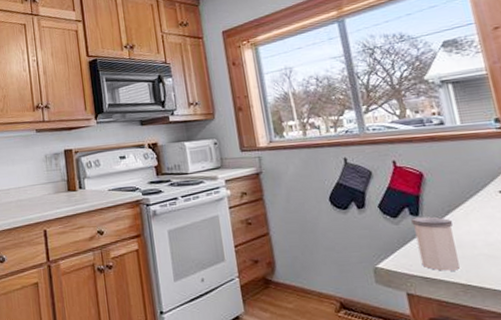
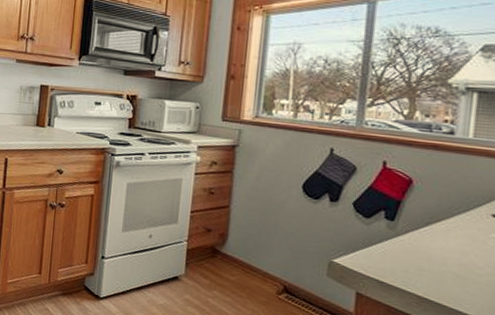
salt shaker: present [411,216,460,271] -> none [381,222,428,282]

